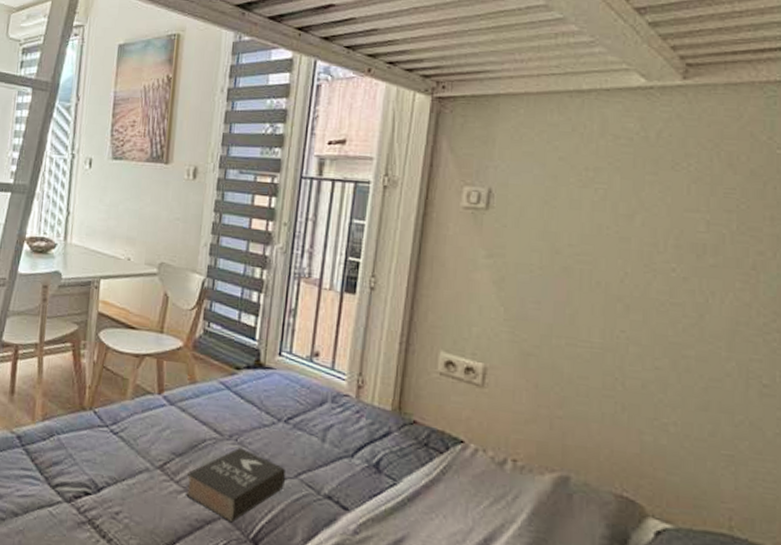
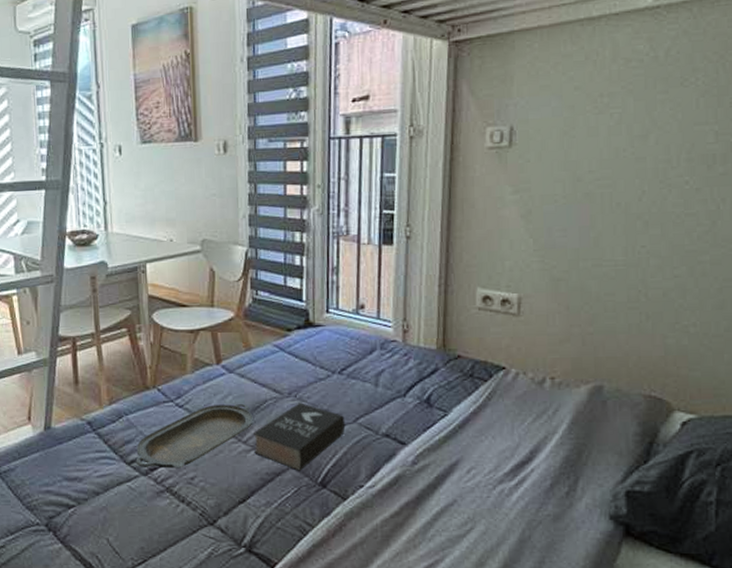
serving tray: none [60,436,189,501] -> present [135,403,253,469]

